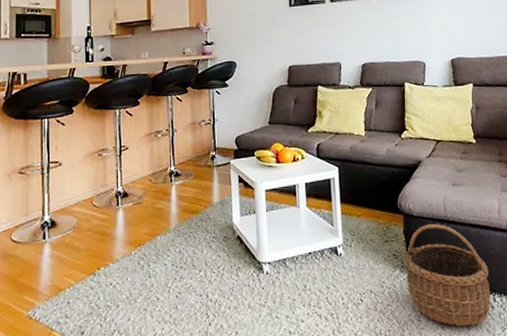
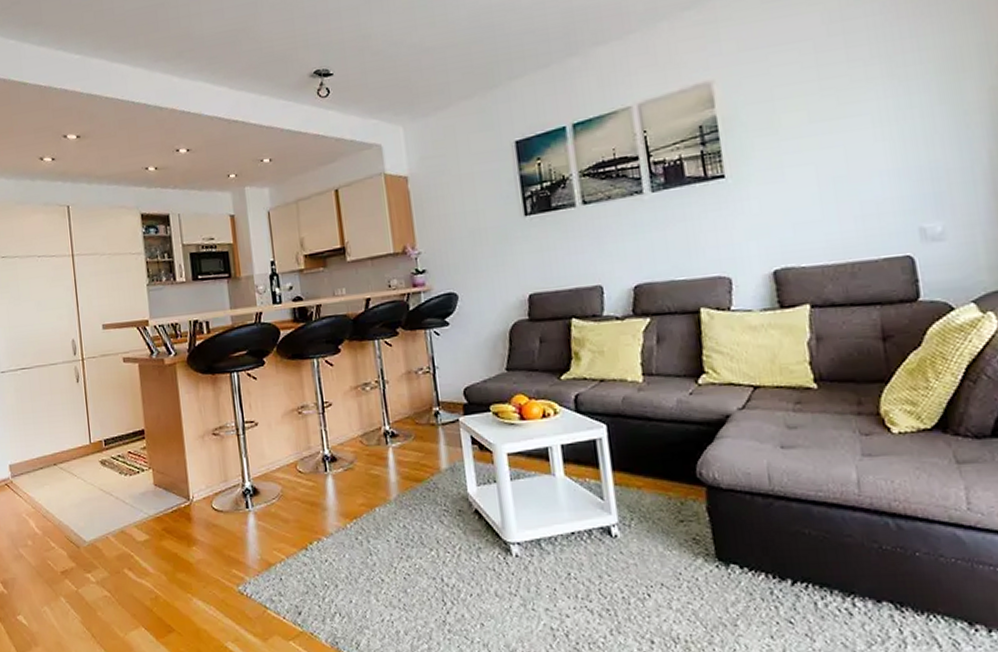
wicker basket: present [405,224,491,327] -> none [710,500,848,638]

